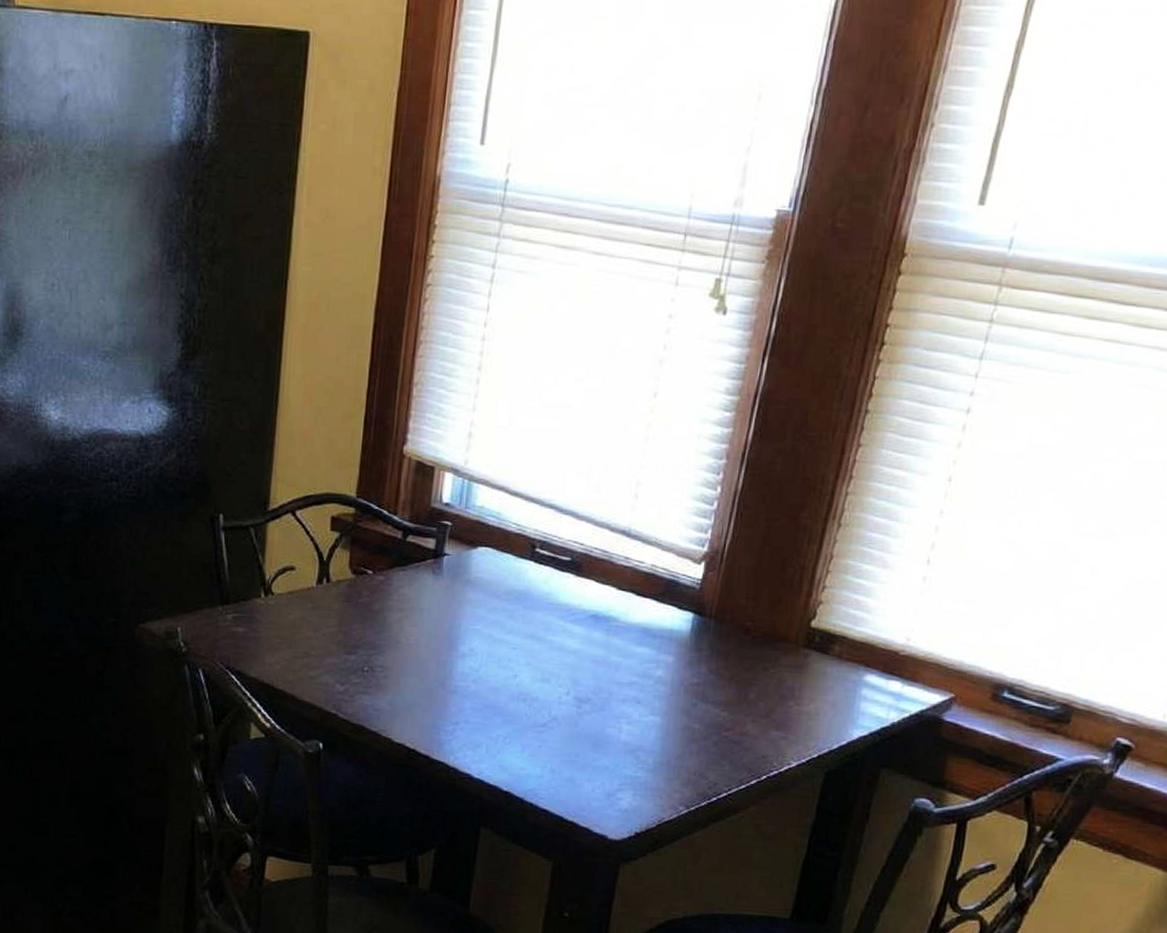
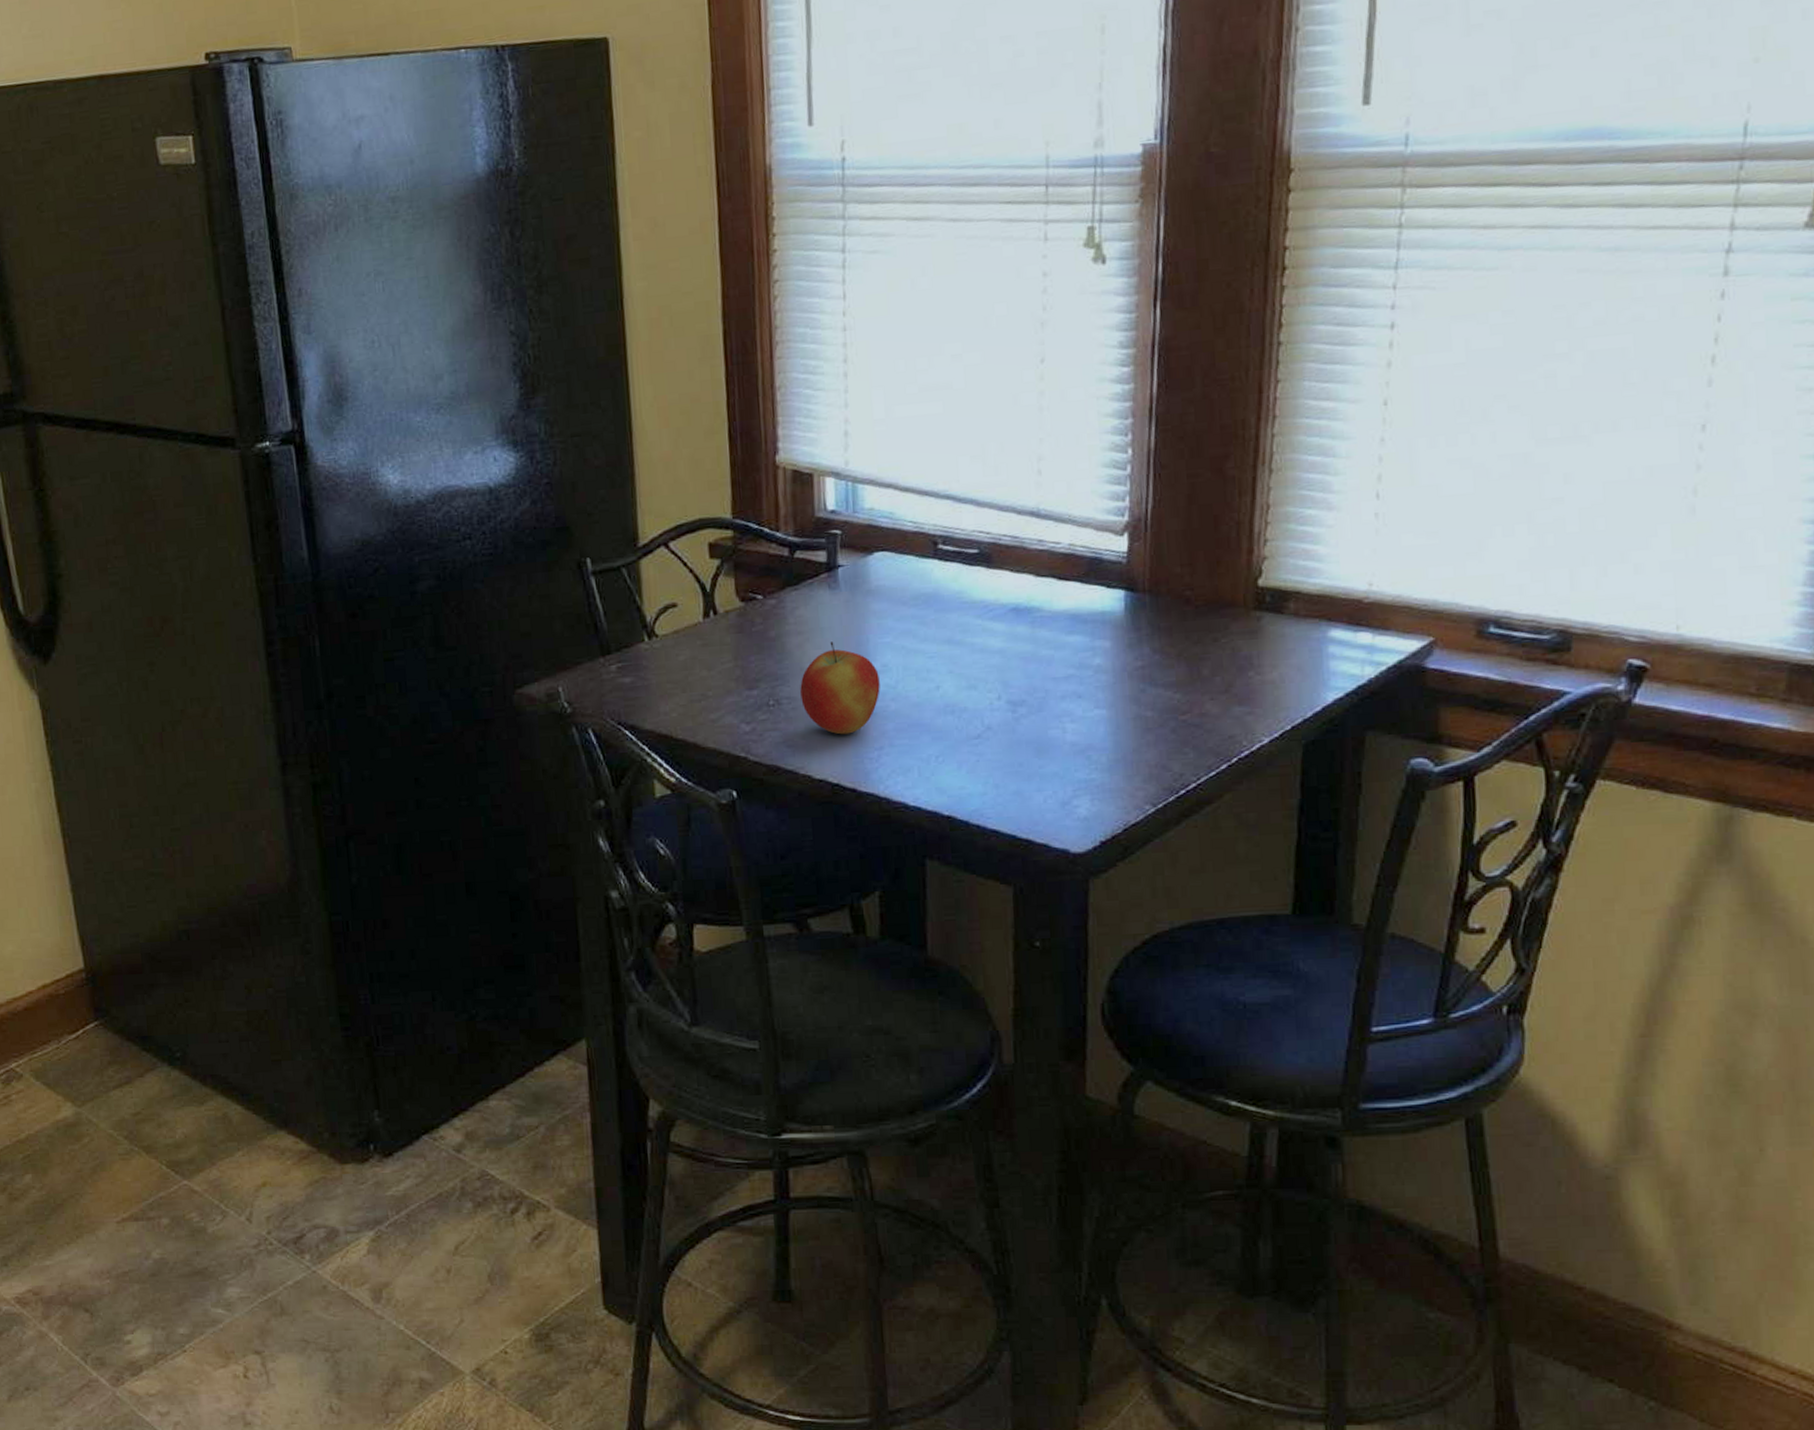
apple: none [393,622,465,707] -> present [800,642,880,735]

